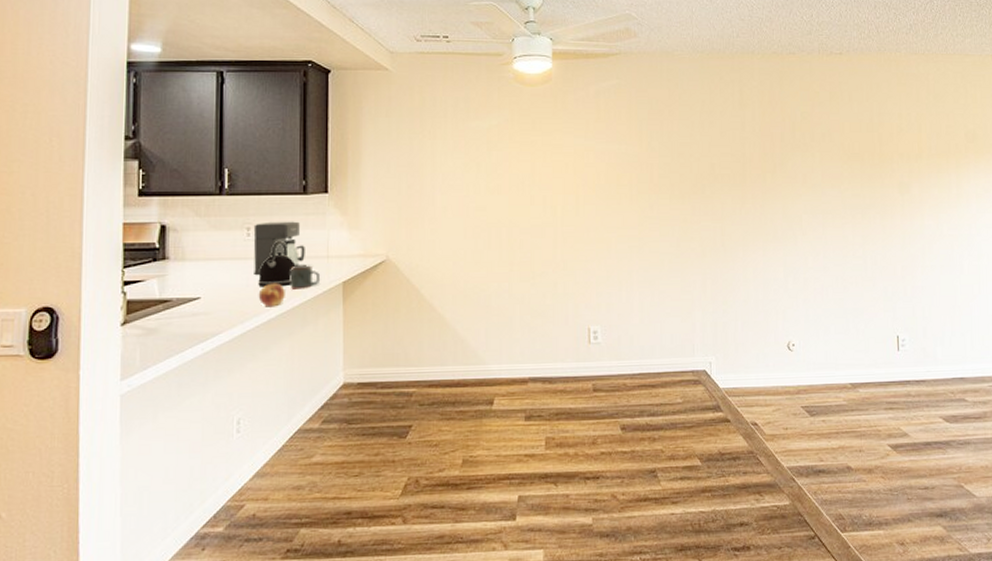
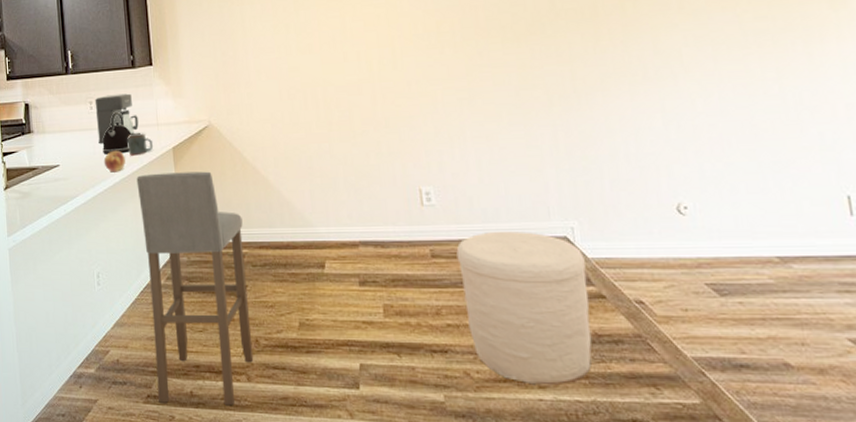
bar stool: none [296,308,413,556] -> present [136,171,254,406]
basket: none [615,366,718,501] -> present [456,232,592,385]

